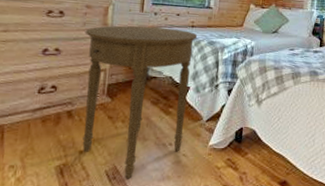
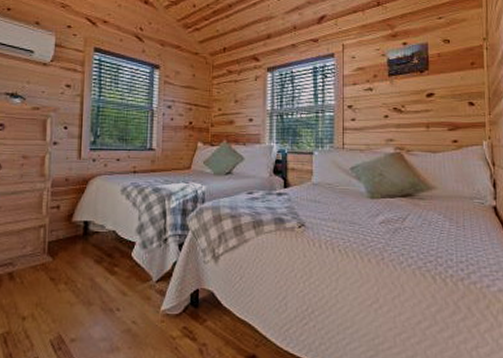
side table: present [82,25,198,179] -> none [22,175,141,350]

